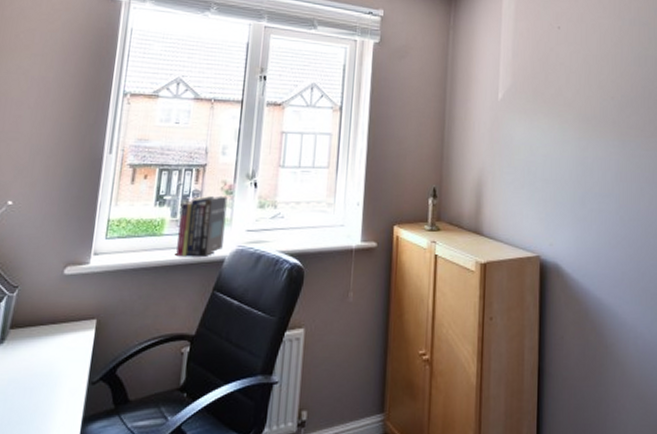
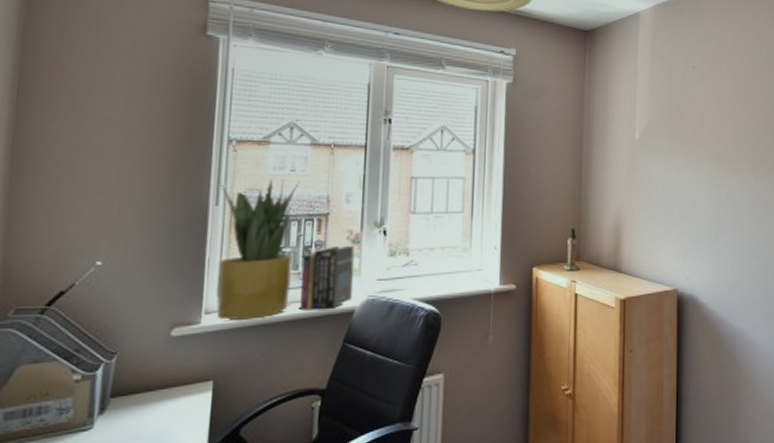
planter: none [103,130,183,263] -> present [216,178,300,320]

